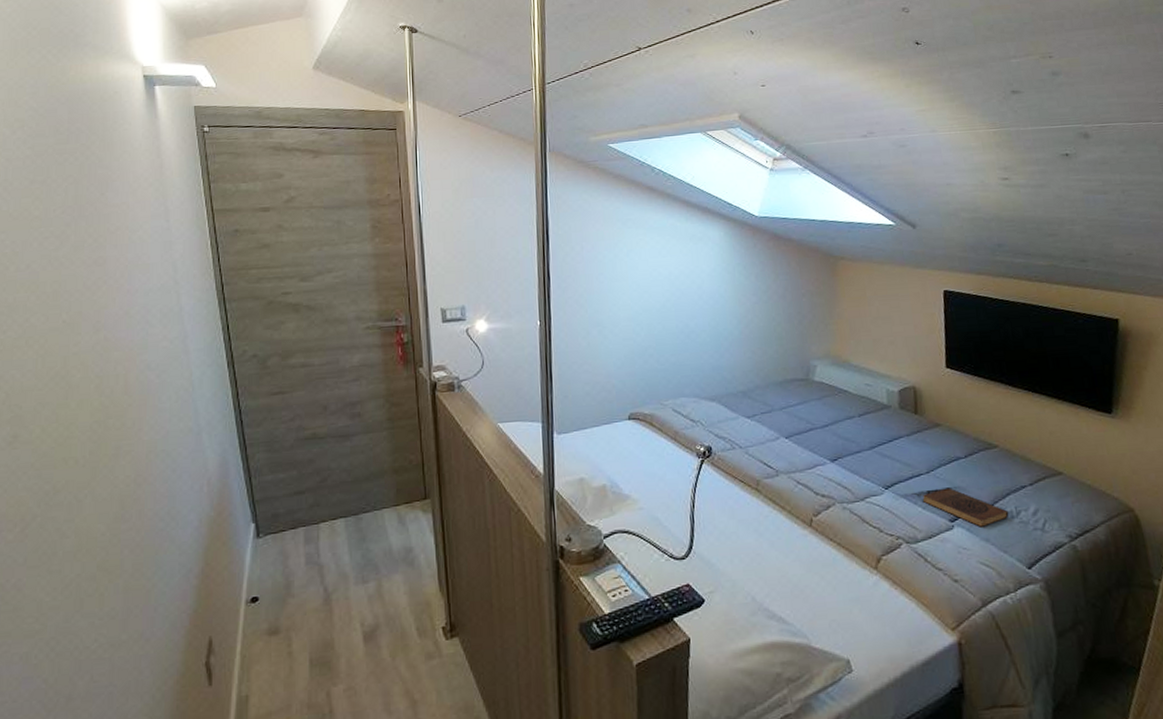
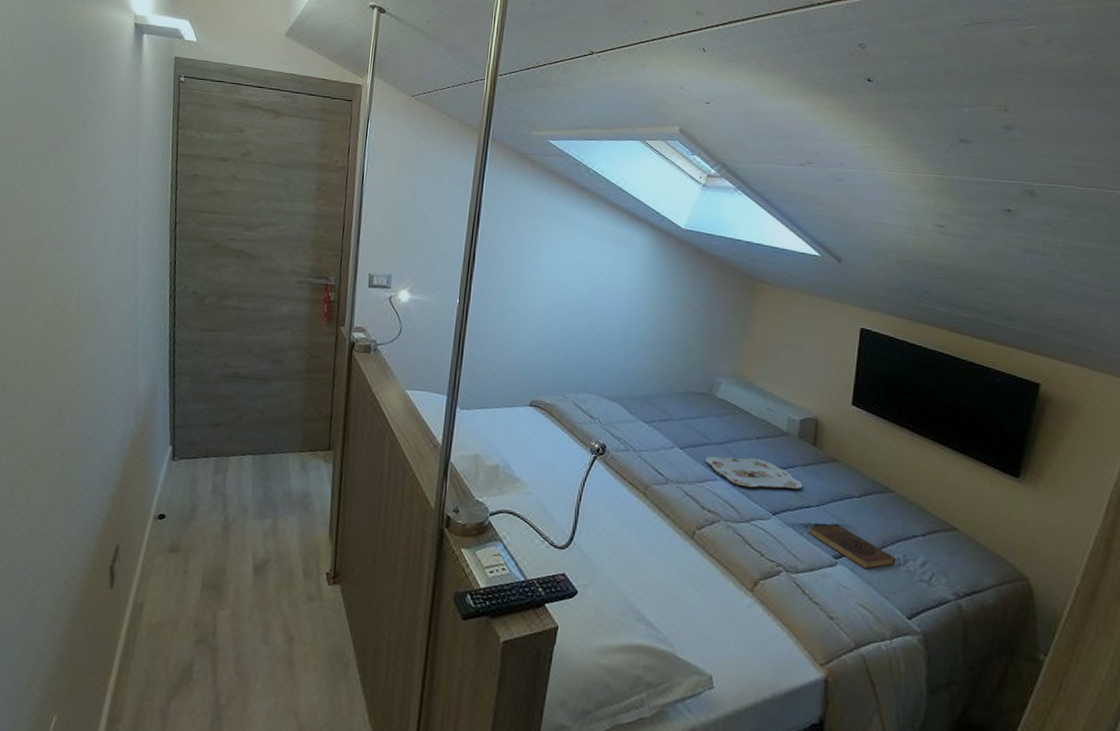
serving tray: none [812,435,911,466] -> present [706,456,803,489]

